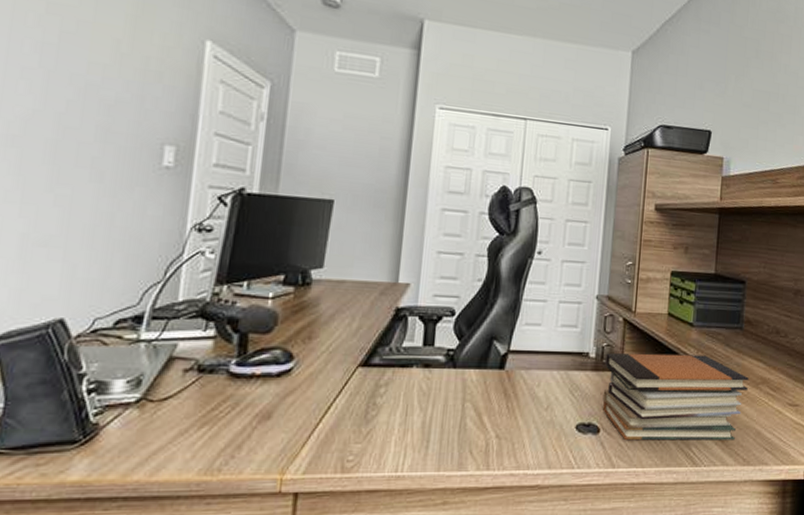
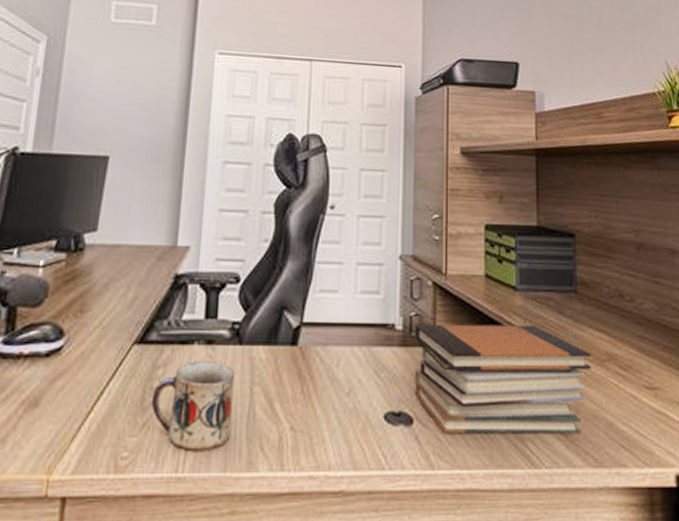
mug: none [374,381,449,454] -> present [151,361,235,451]

